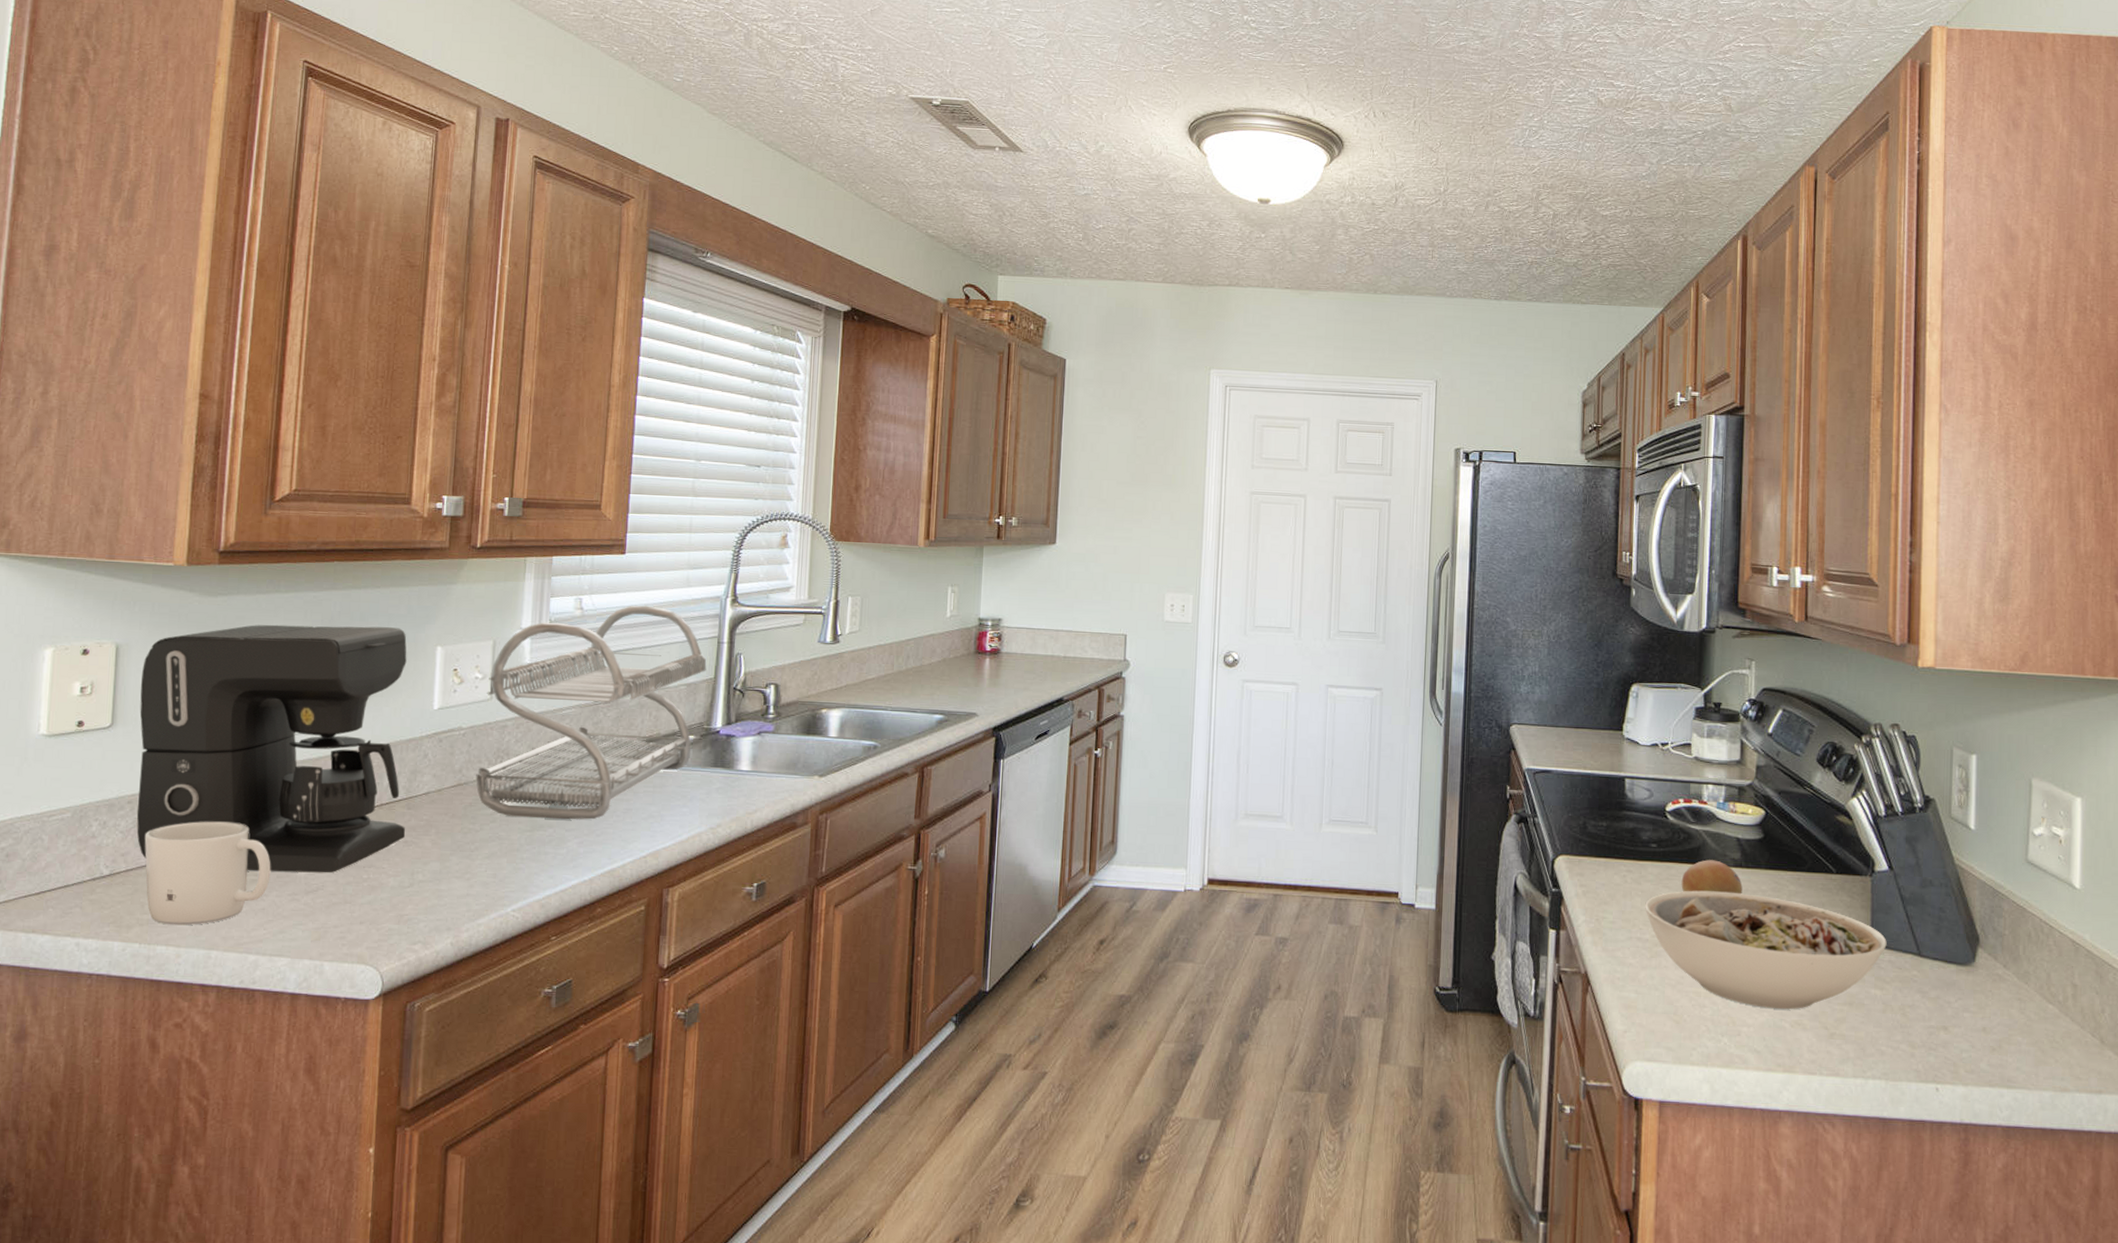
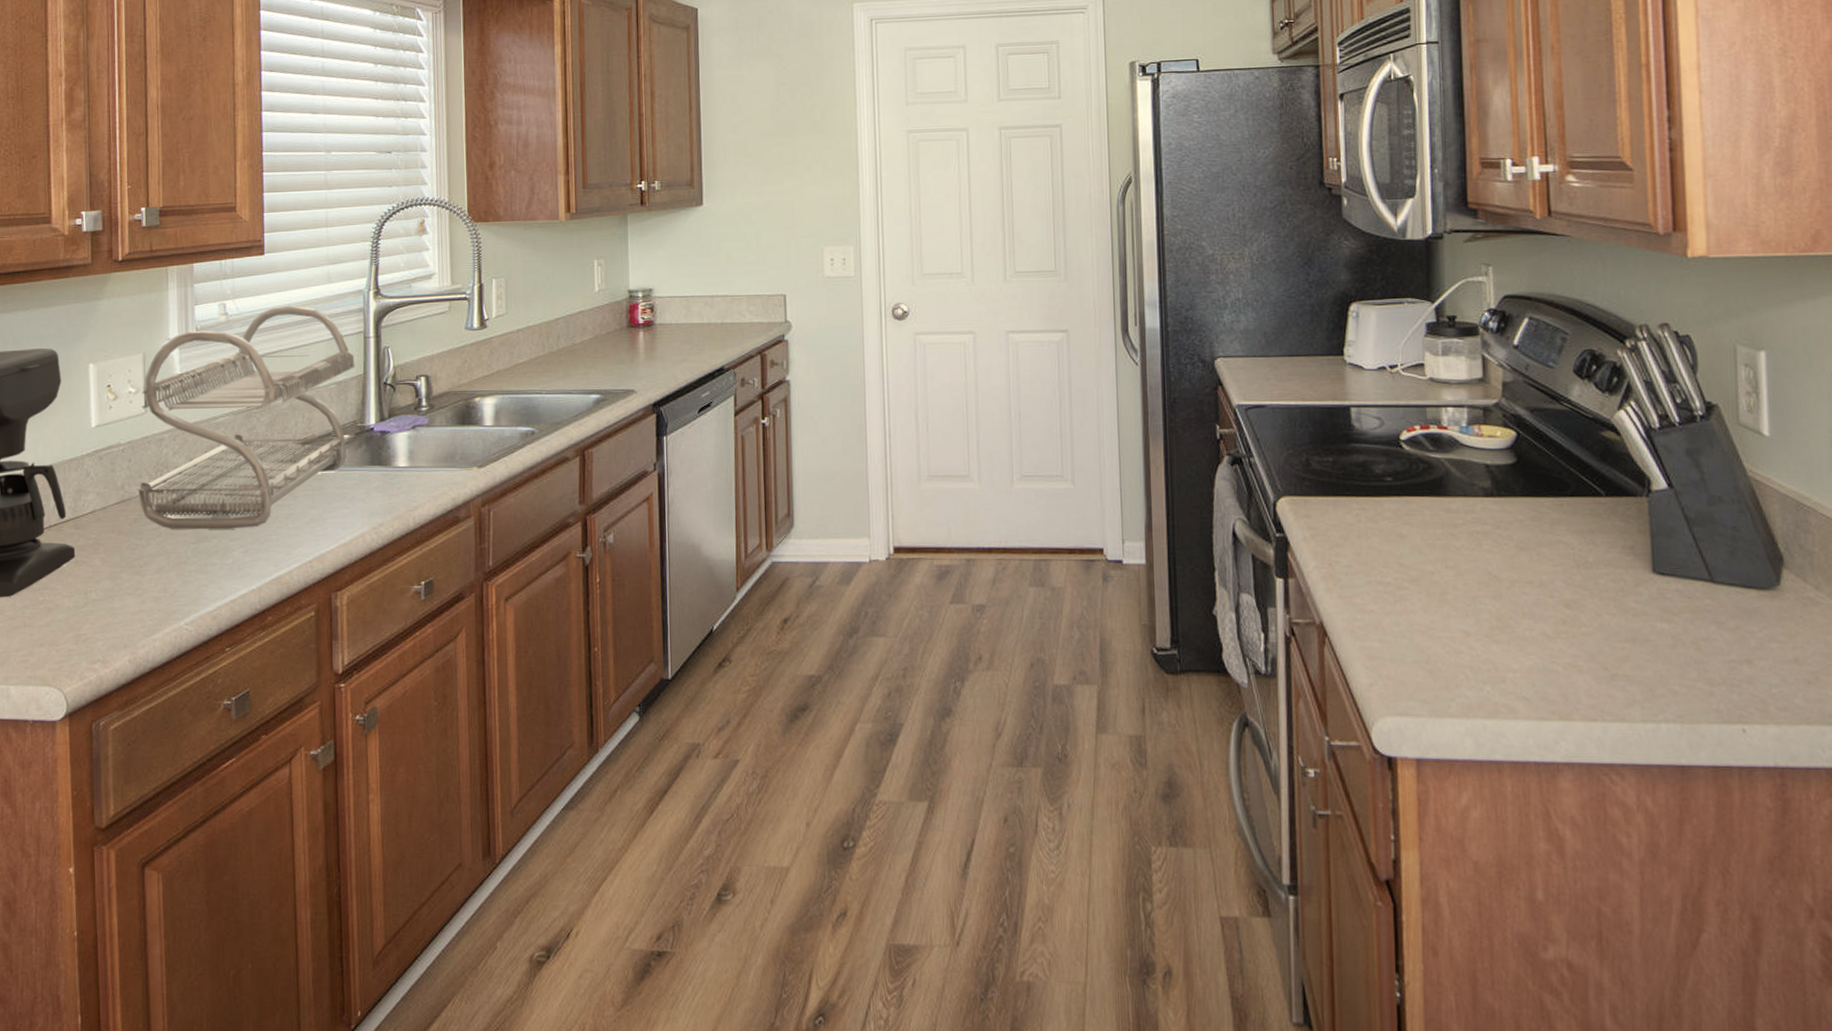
bowl: present [1645,890,1887,1010] -> none [1384,524,1672,651]
fruit: present [1681,860,1743,895] -> none [1424,490,1496,528]

